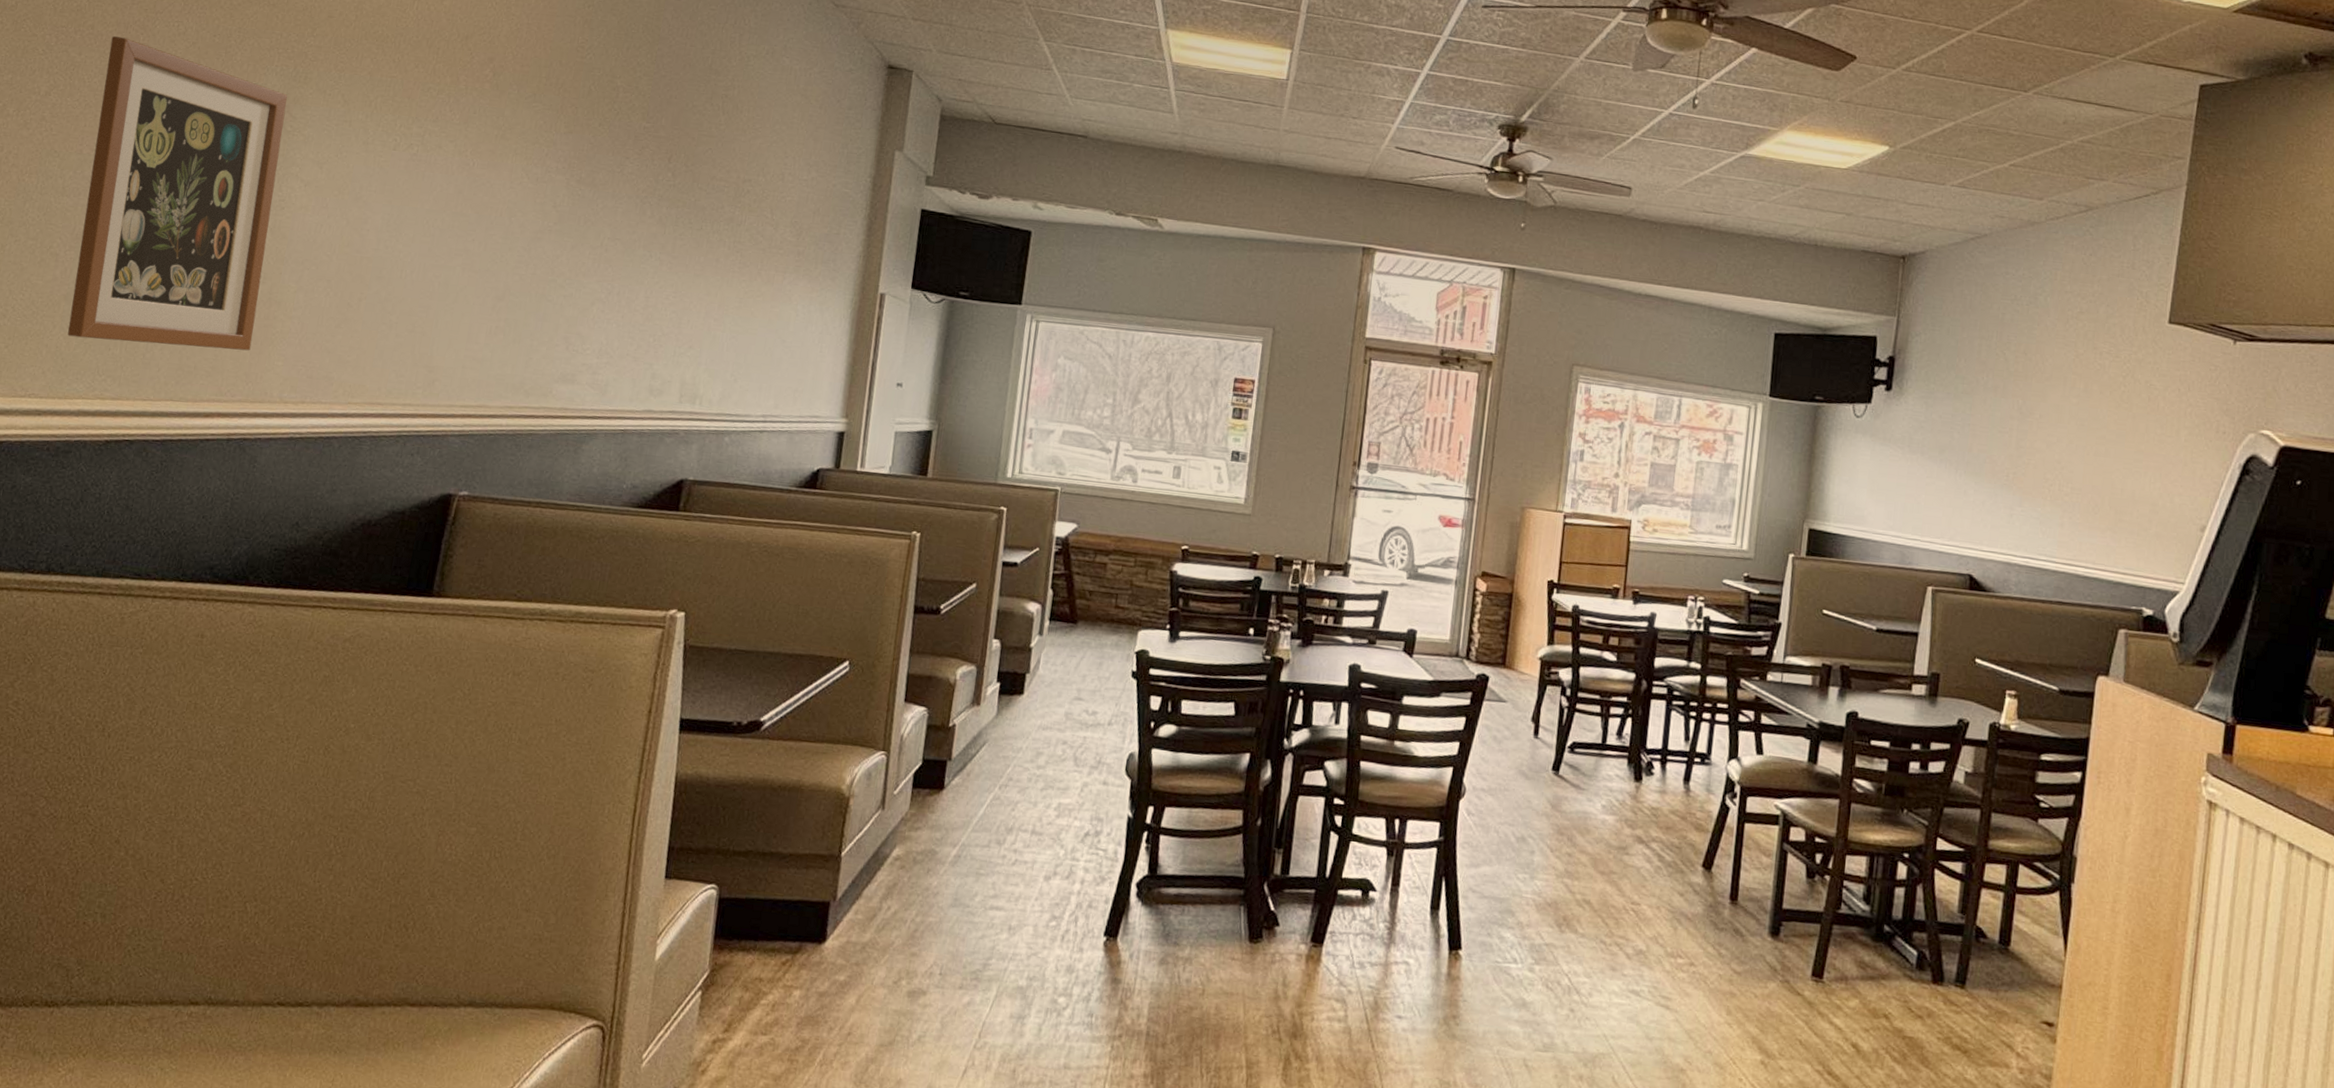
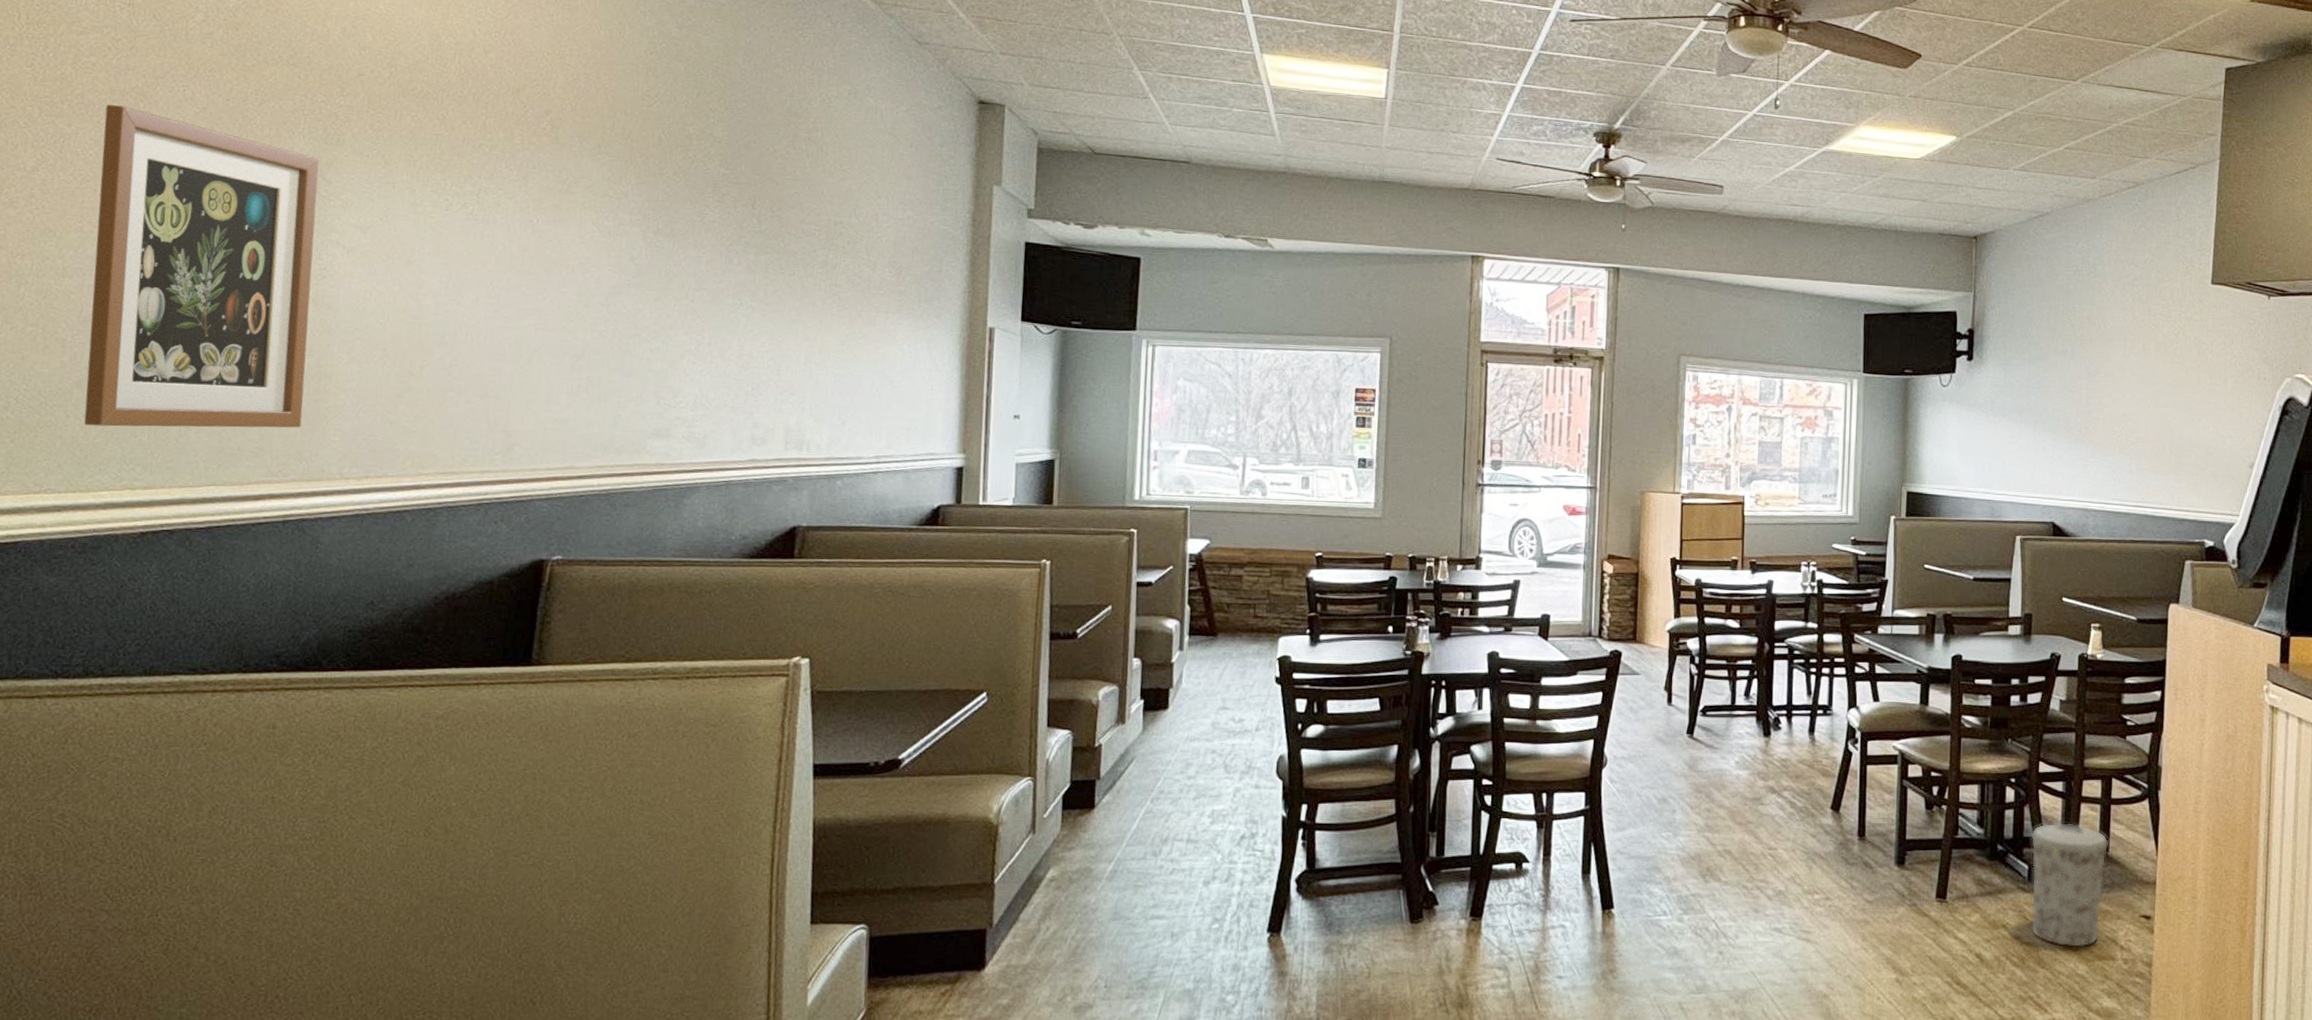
trash can: none [1915,907,2011,1050] -> present [2030,823,2109,947]

